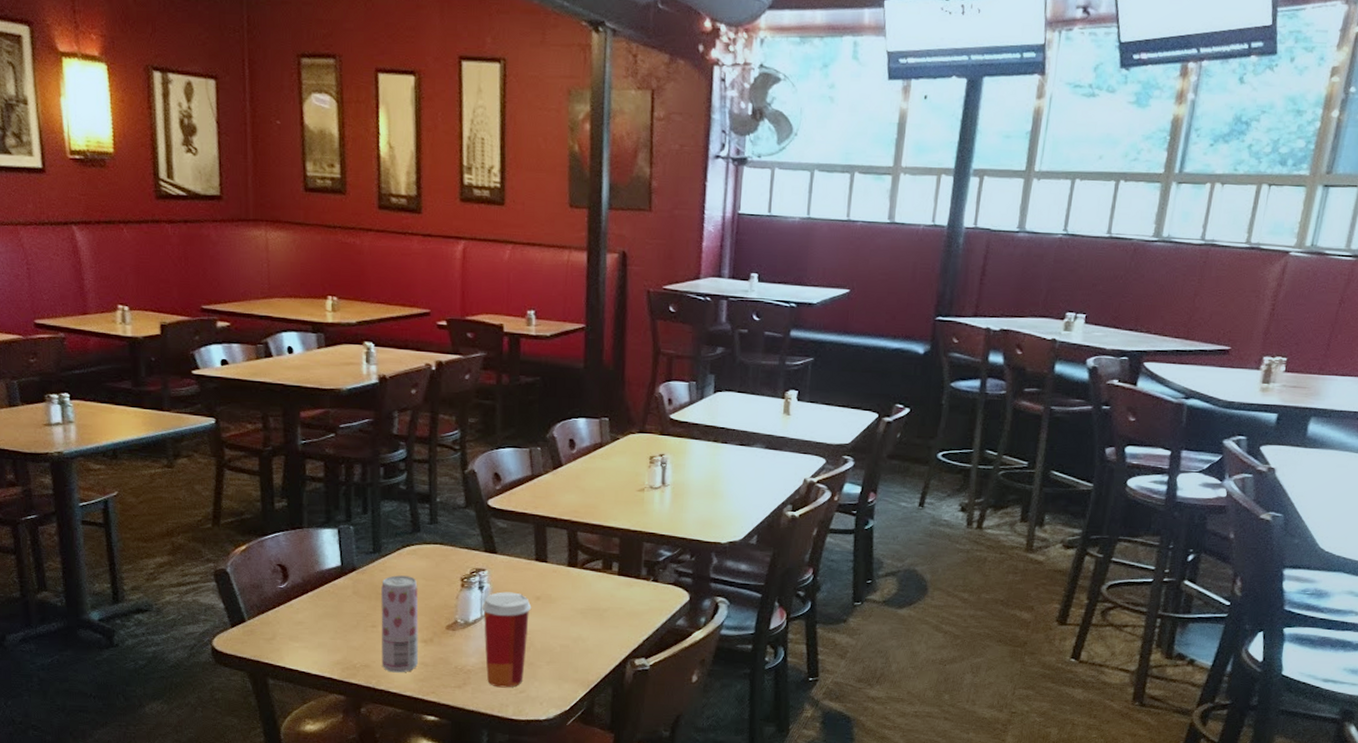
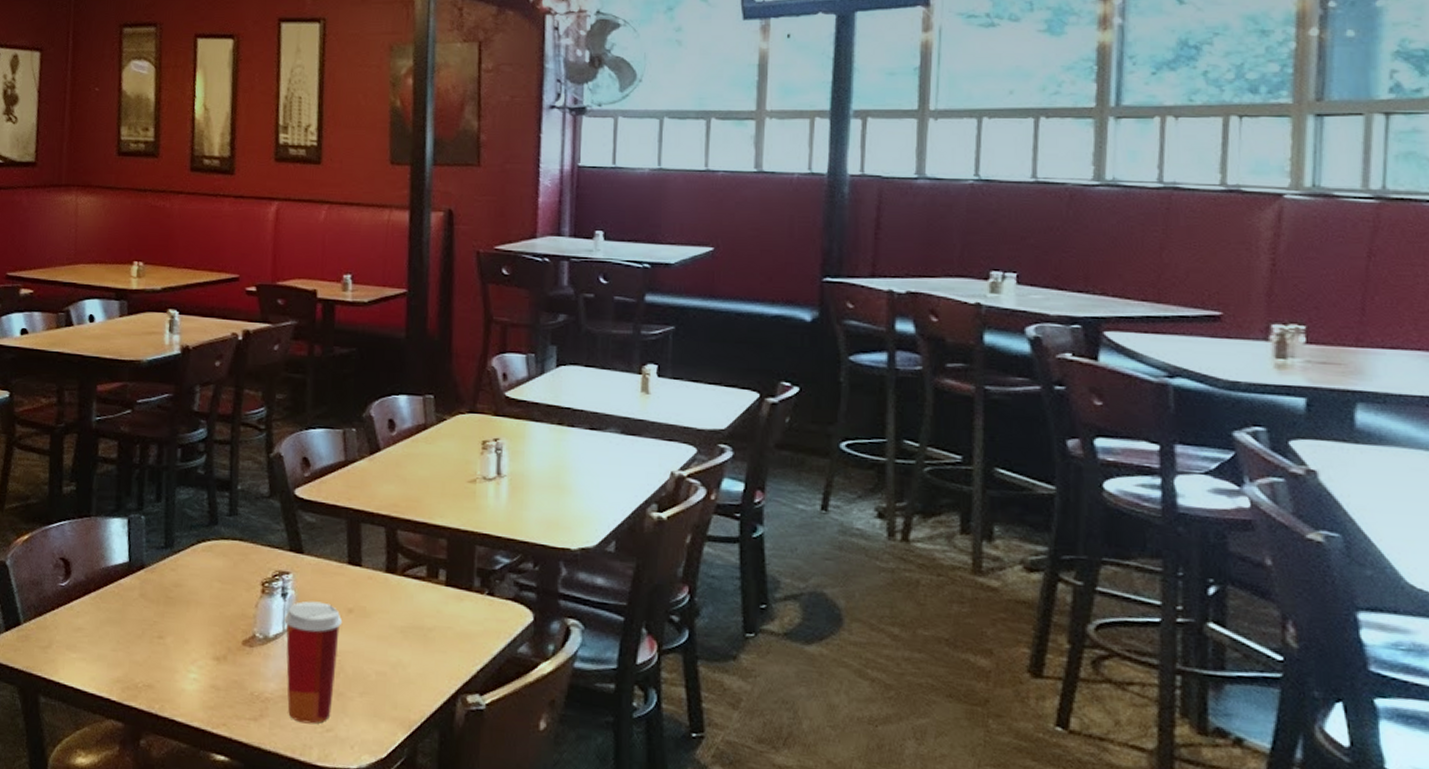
beverage can: present [381,575,419,673] -> none [167,575,213,698]

